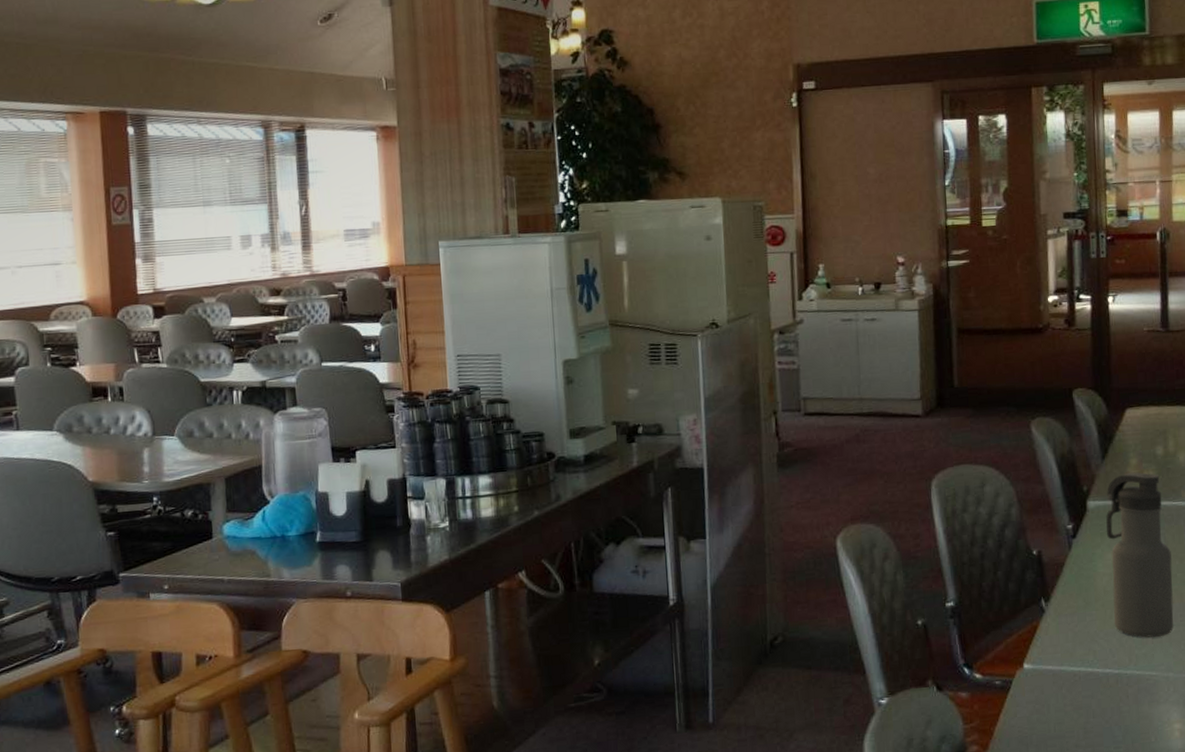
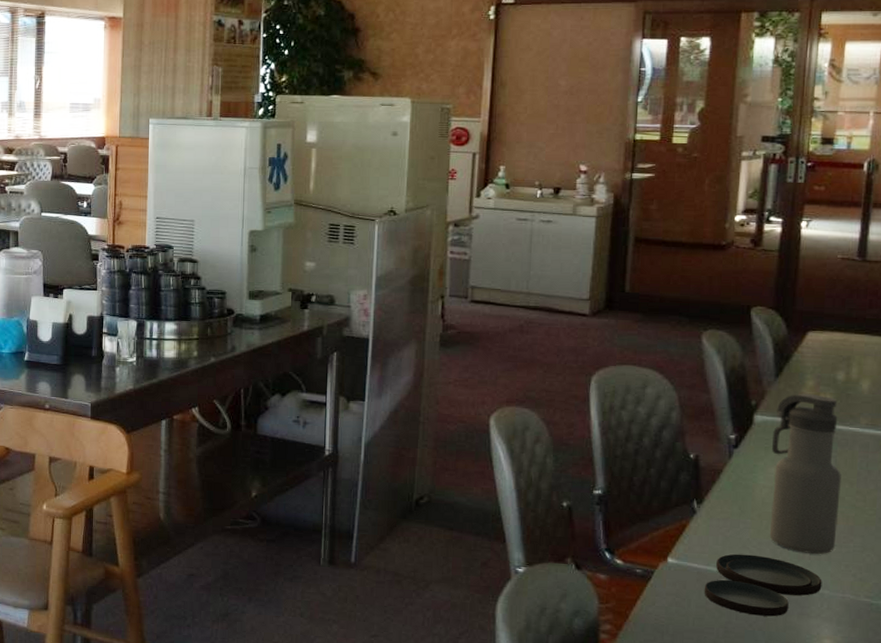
plate: none [1060,647,1167,711] -> present [704,553,822,617]

